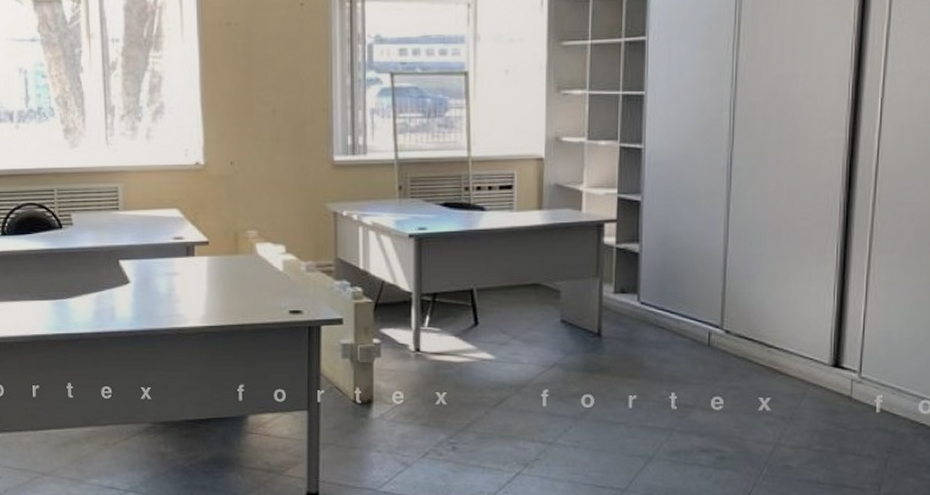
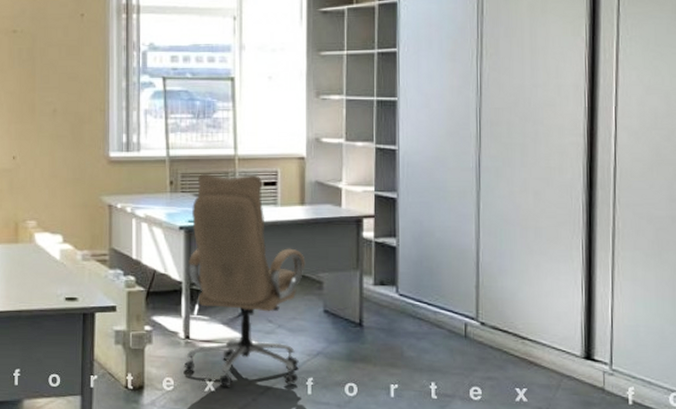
office chair: none [414,178,542,400] -> present [183,174,306,387]

